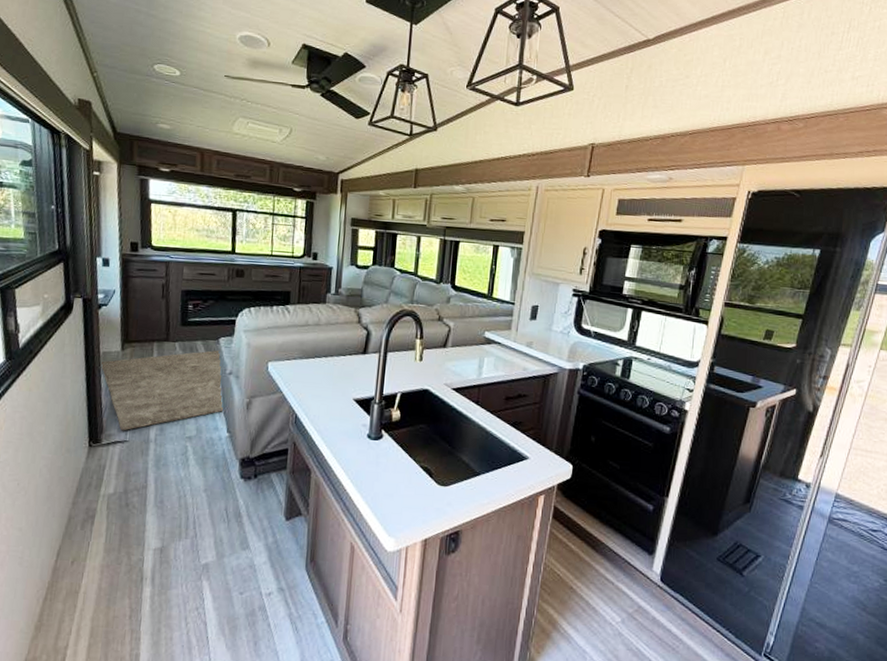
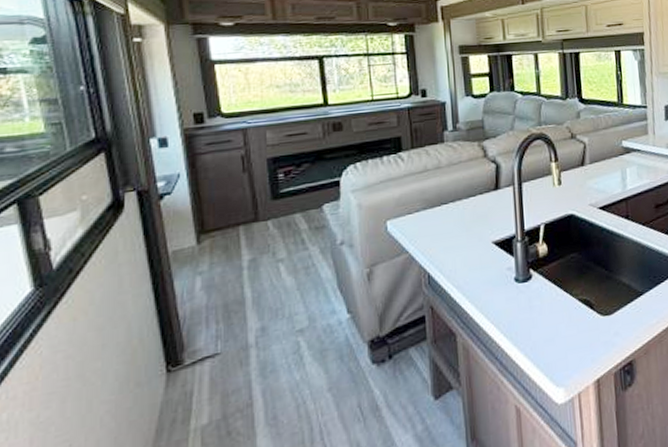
rug: present [100,350,225,431] -> none [170,219,342,343]

